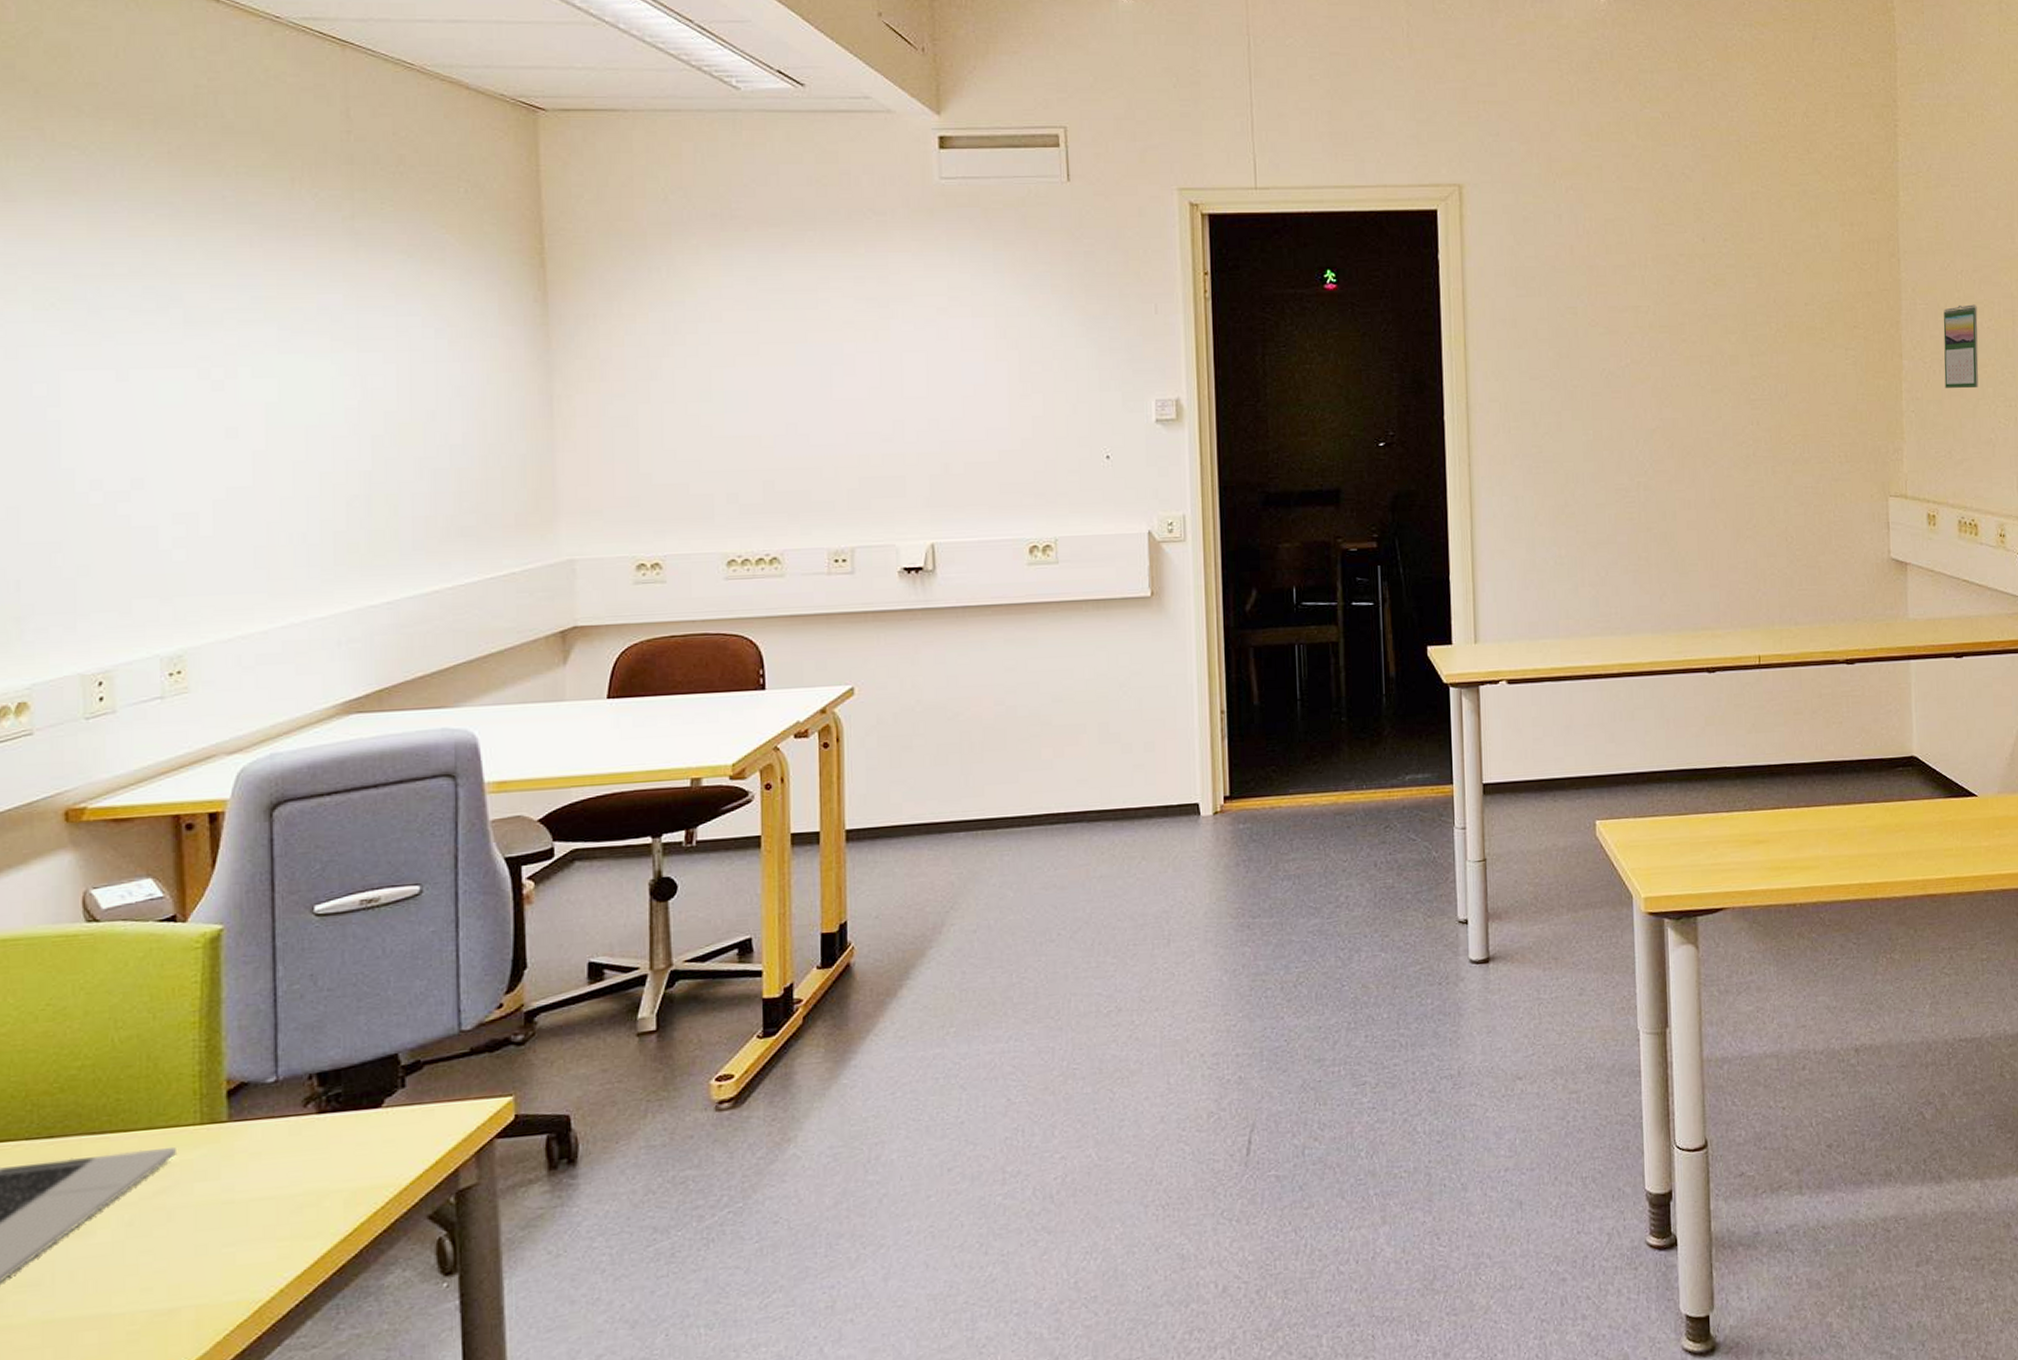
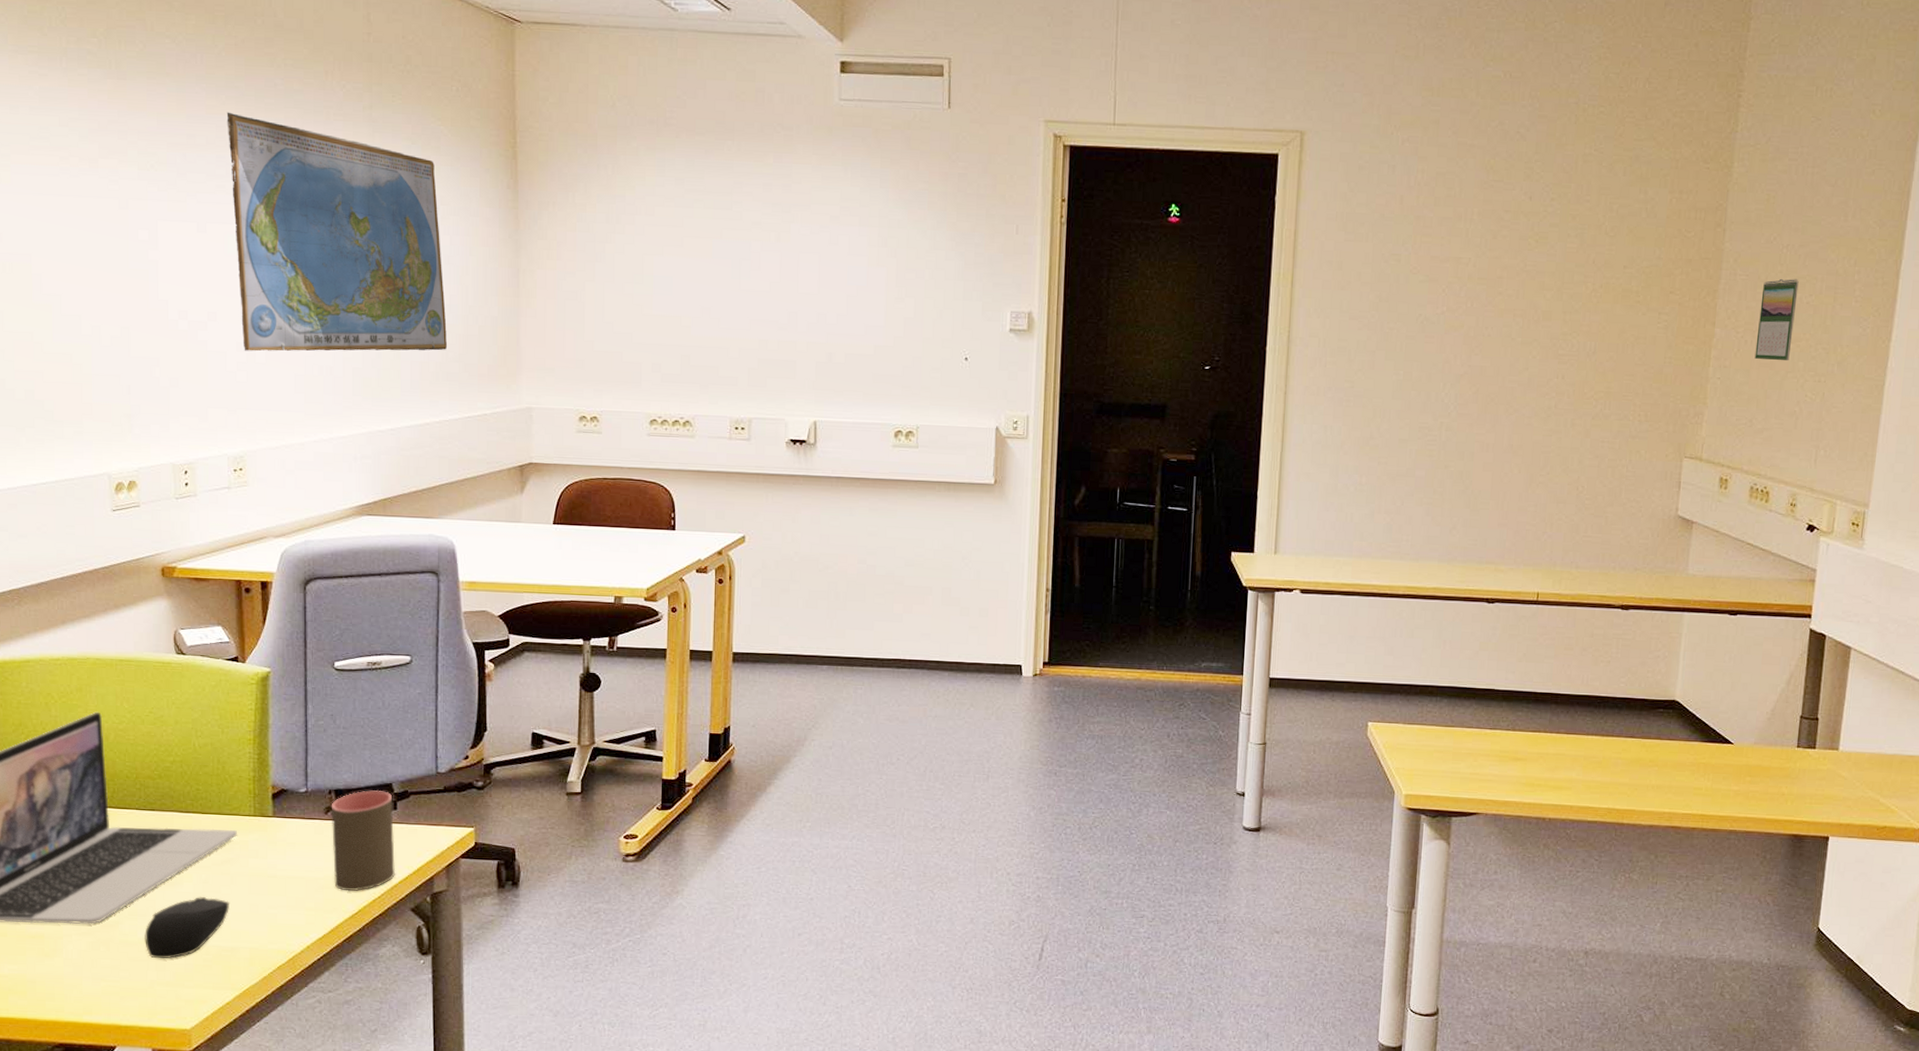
computer mouse: none [38,1244,167,1343] -> present [144,897,230,959]
world map: none [157,233,461,523] -> present [226,112,448,352]
cup: none [312,1065,406,1206] -> present [331,790,396,891]

